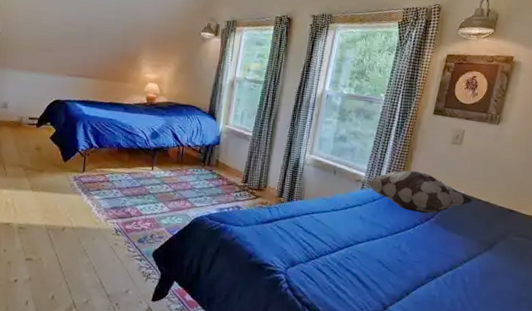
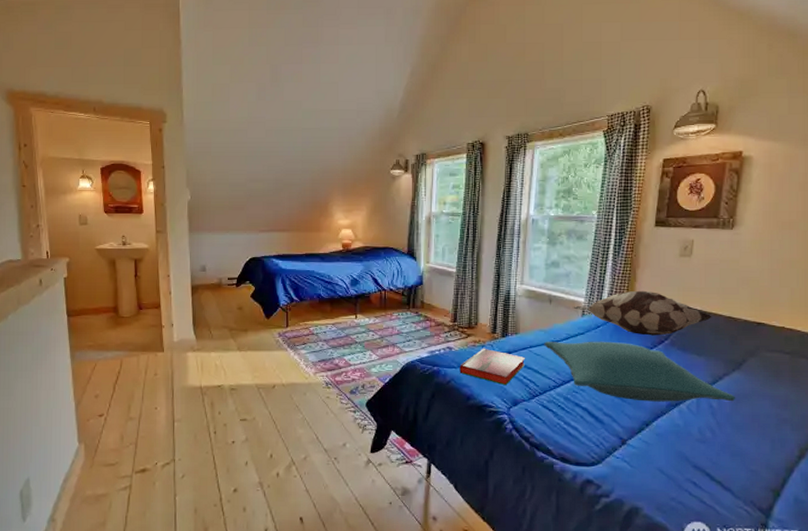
hardback book: none [245,210,307,247] -> present [459,348,526,386]
pillow: none [325,209,485,279] -> present [544,341,736,402]

